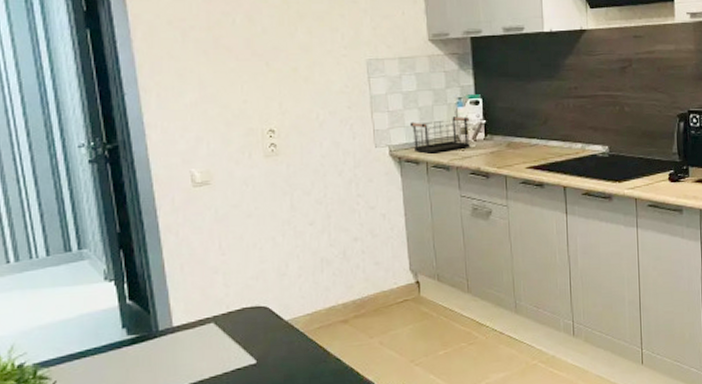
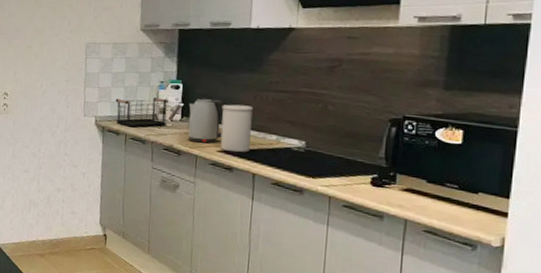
kettle: none [491,112,530,161] -> present [188,98,227,144]
canister: none [525,115,559,167] -> present [220,104,253,152]

